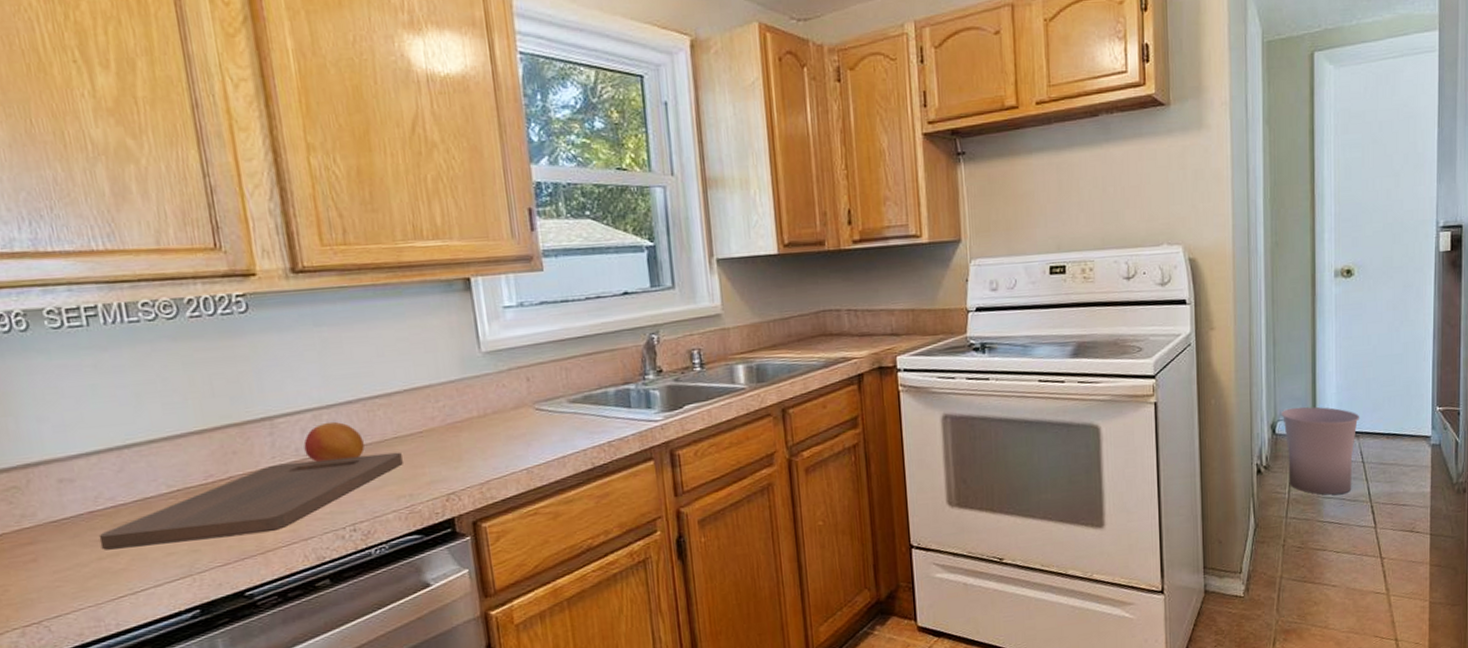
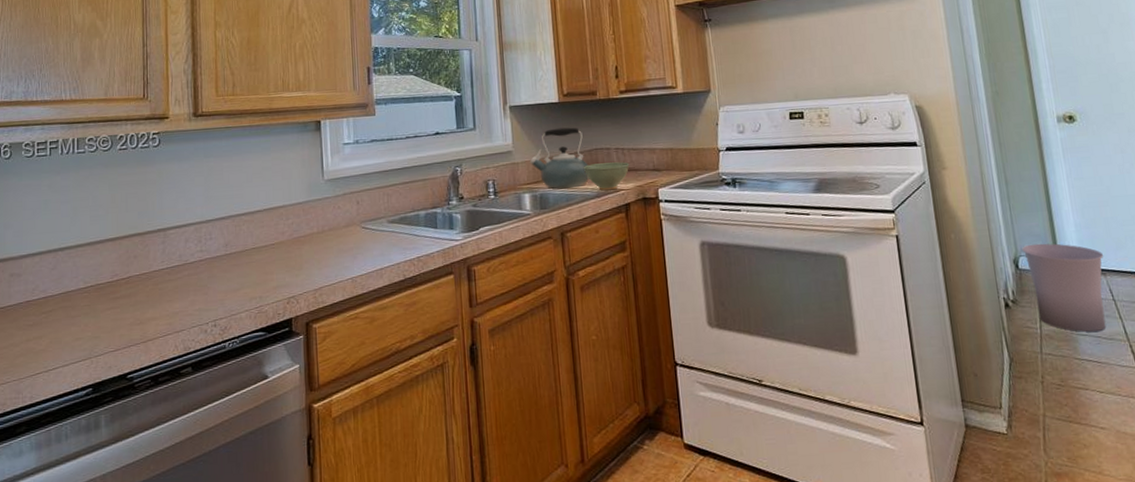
cutting board: present [98,452,403,550] -> none [30,260,257,333]
fruit: present [303,421,365,462] -> none [186,233,230,266]
kettle: none [742,284,815,359] -> present [529,127,589,189]
bowl: none [808,325,864,360] -> present [583,162,630,191]

